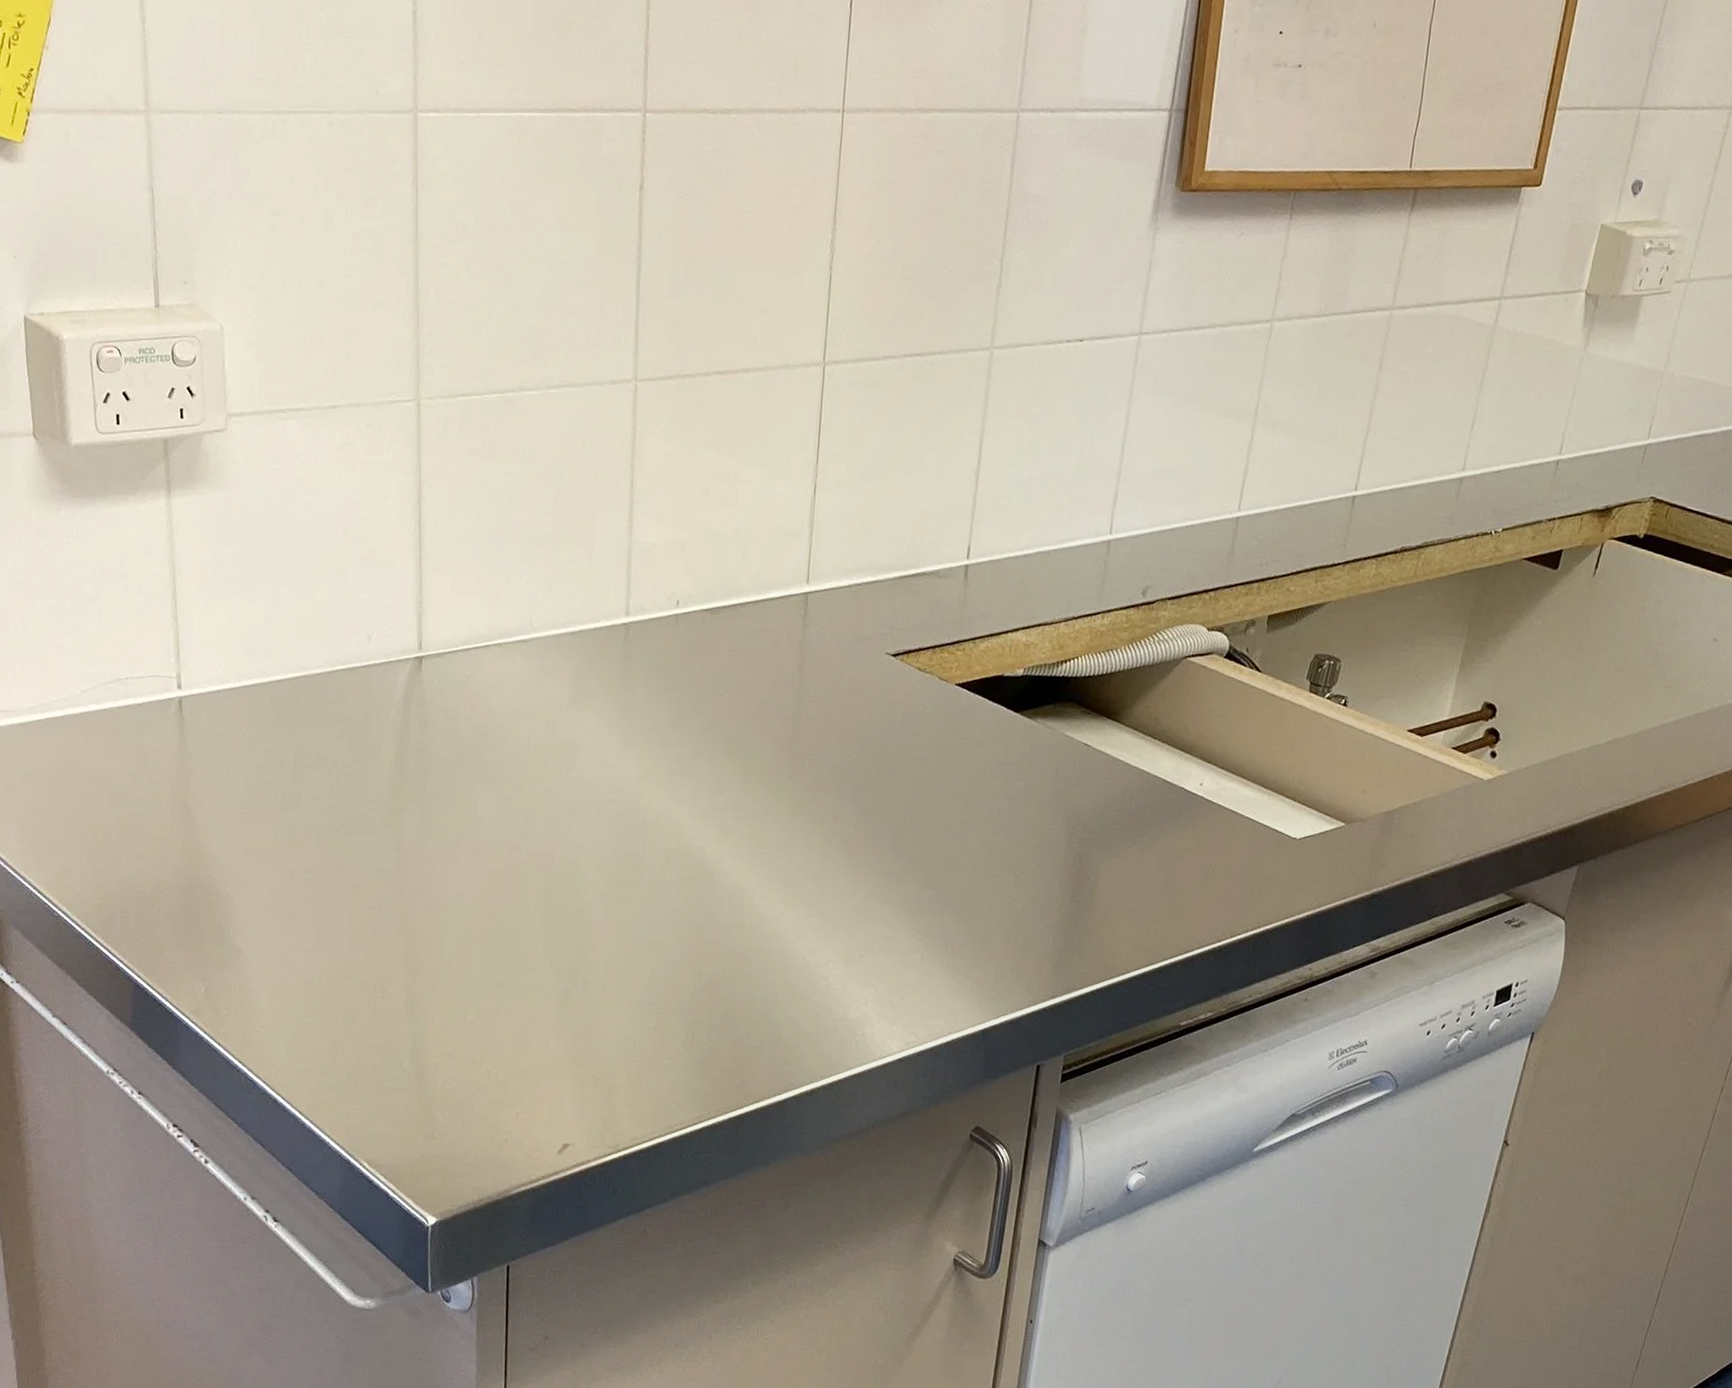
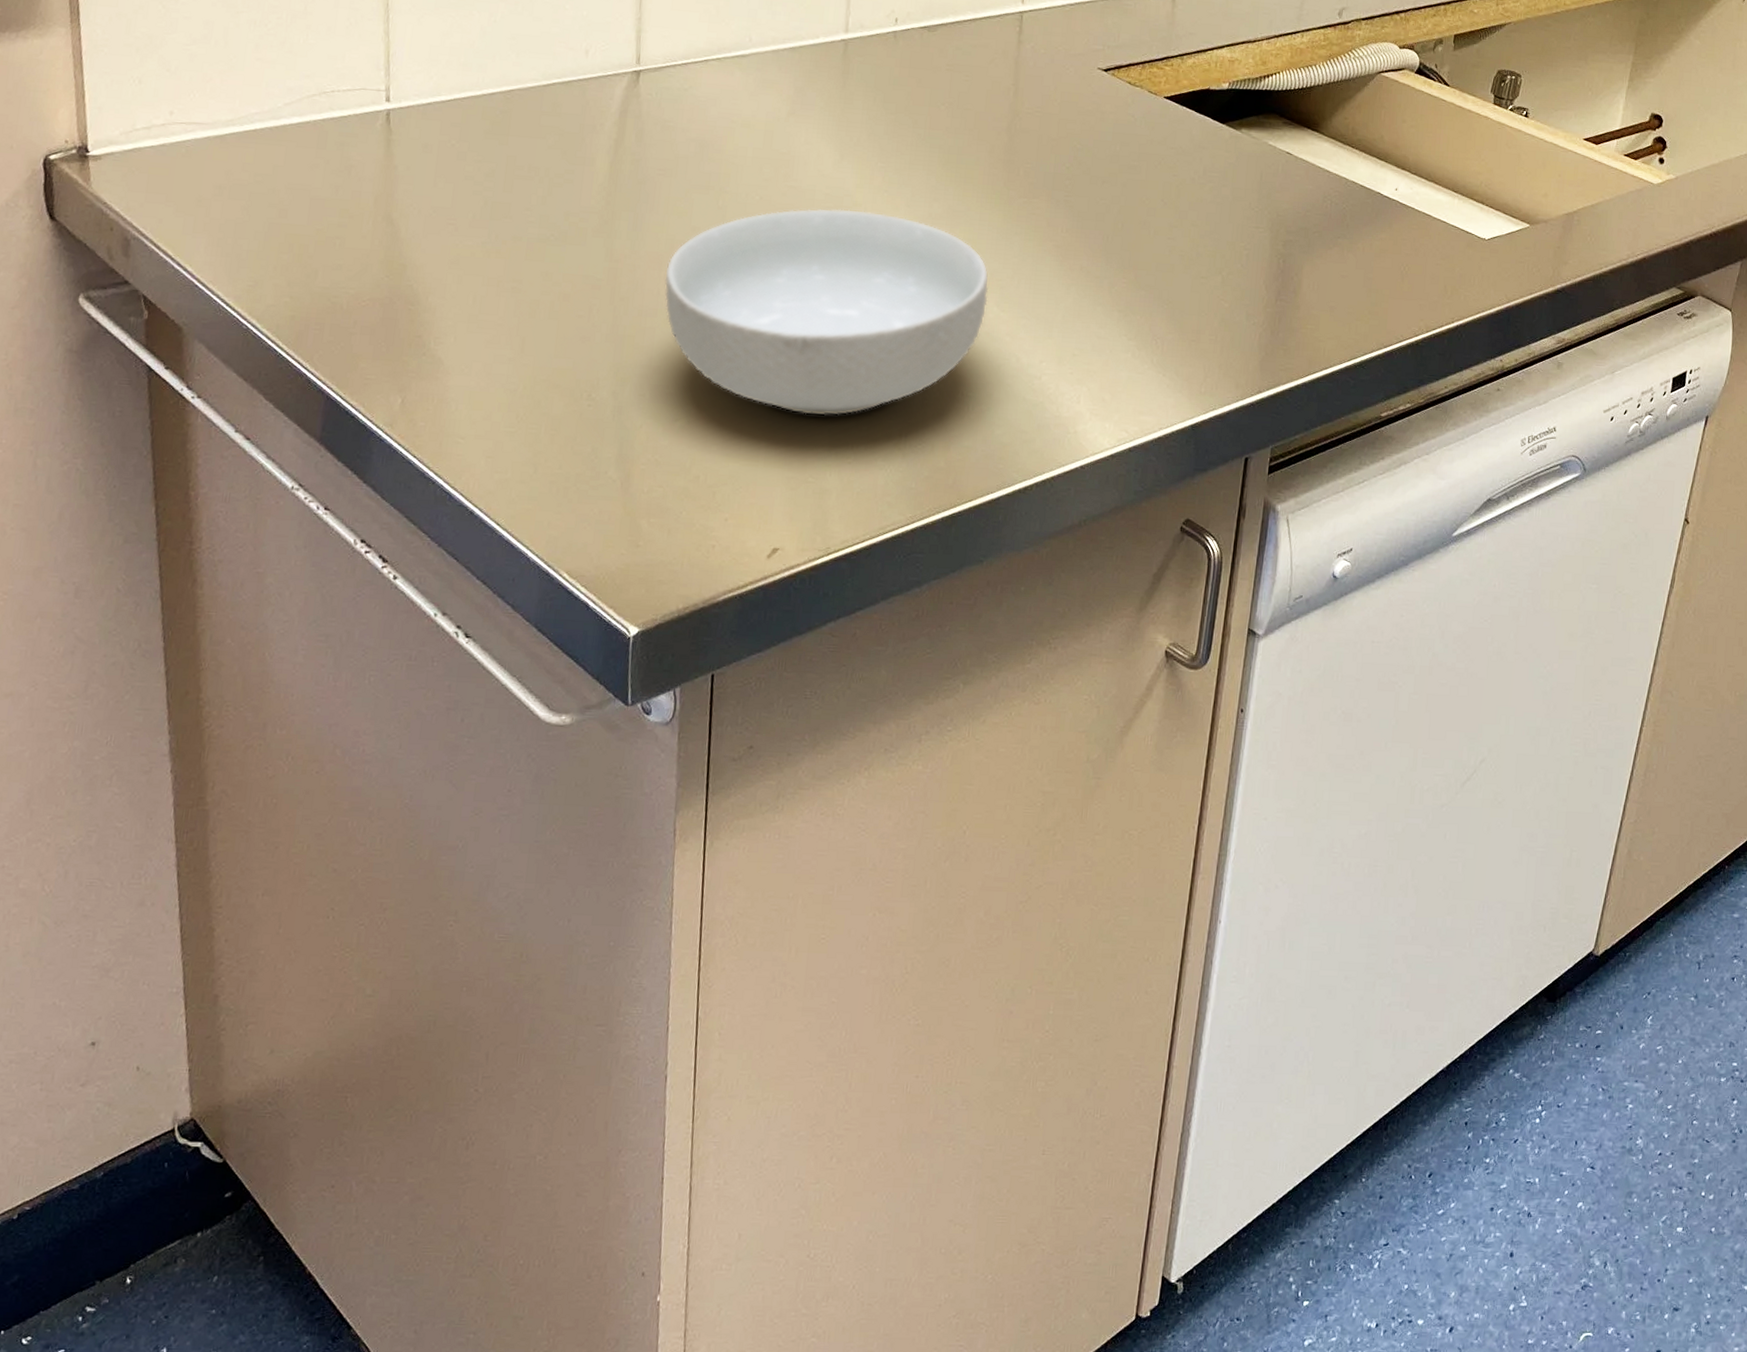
cereal bowl: none [452,800,775,1013] -> present [664,208,989,416]

